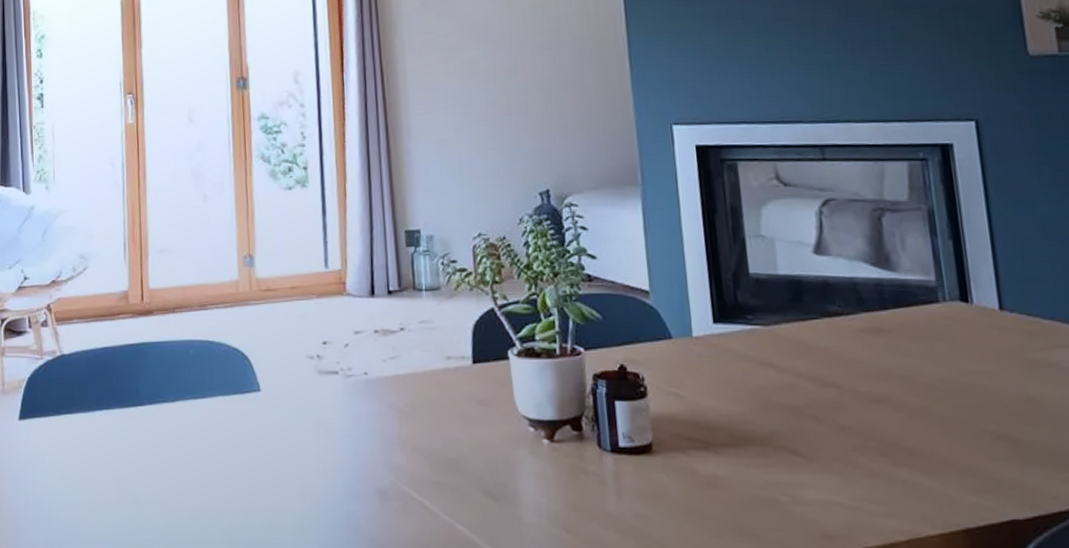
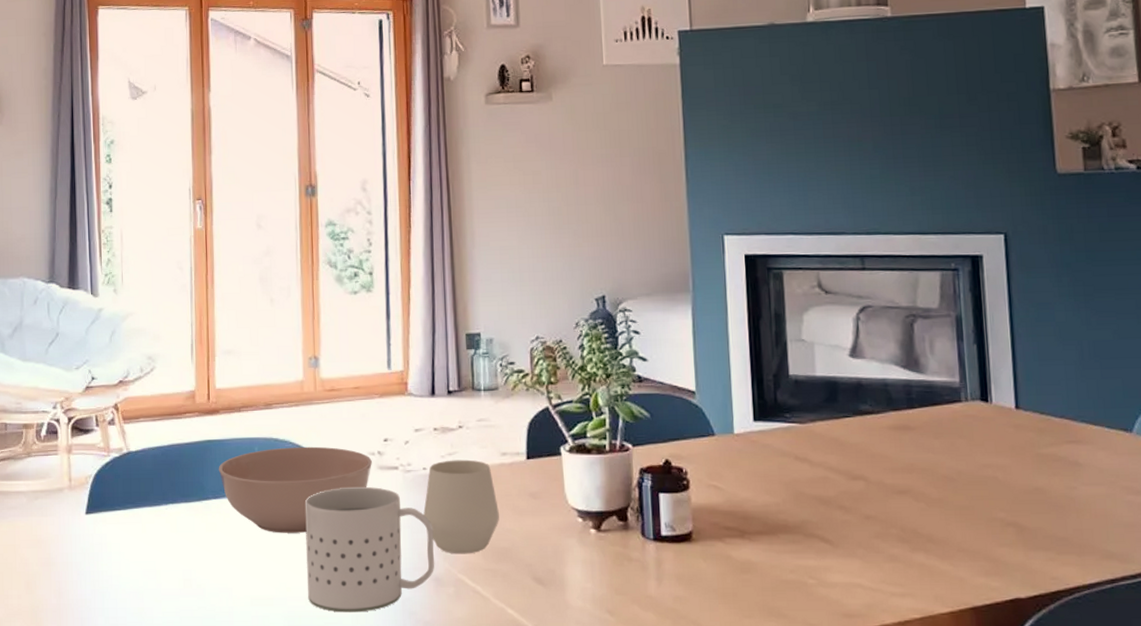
bowl: none [153,349,311,441] -> present [218,446,372,533]
mug: none [242,392,380,527] -> present [304,486,435,613]
cup: none [366,364,446,466] -> present [423,459,499,554]

